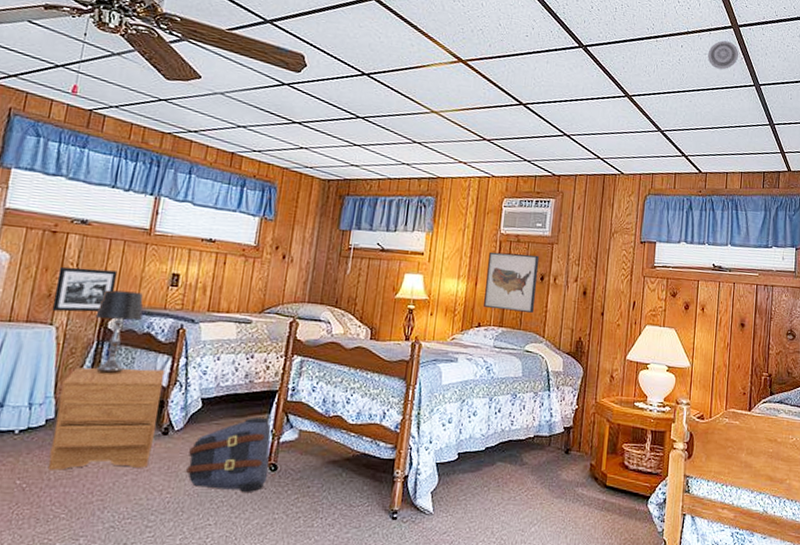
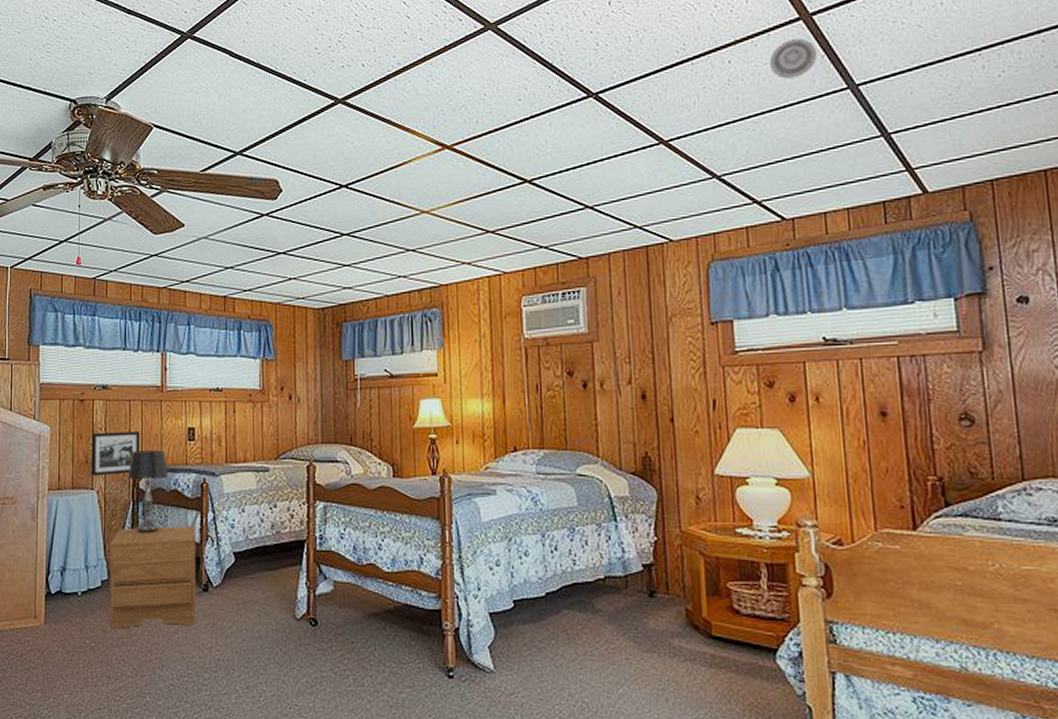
backpack: present [186,416,272,492] -> none [230,569,310,649]
wall art: present [484,251,540,313] -> none [514,358,581,429]

